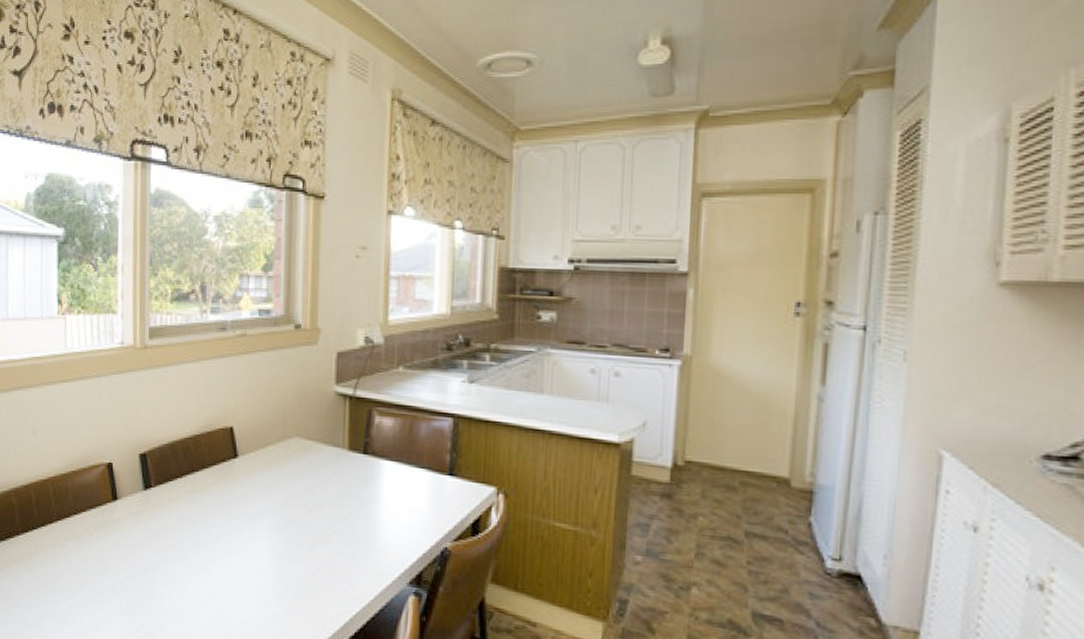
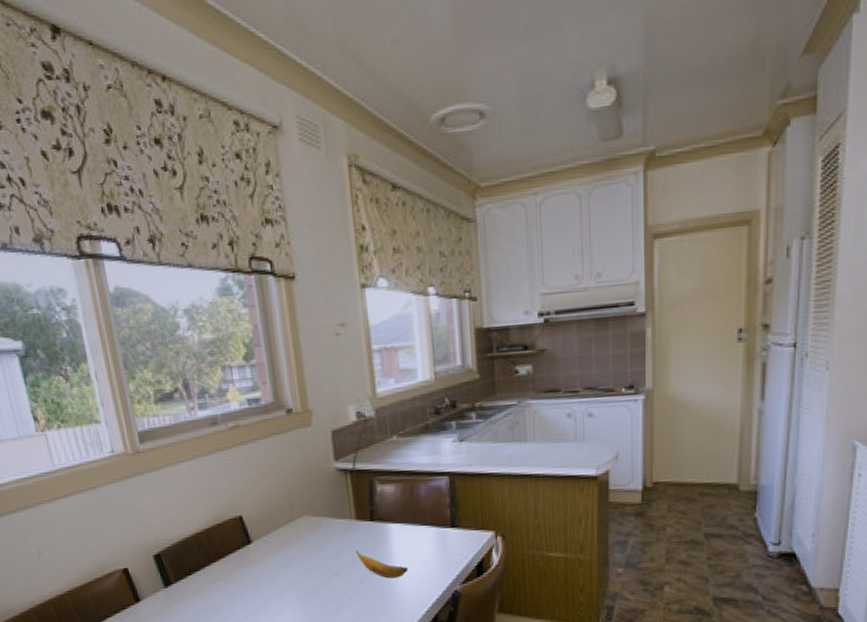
banana: none [343,484,397,522] -> present [356,551,409,578]

